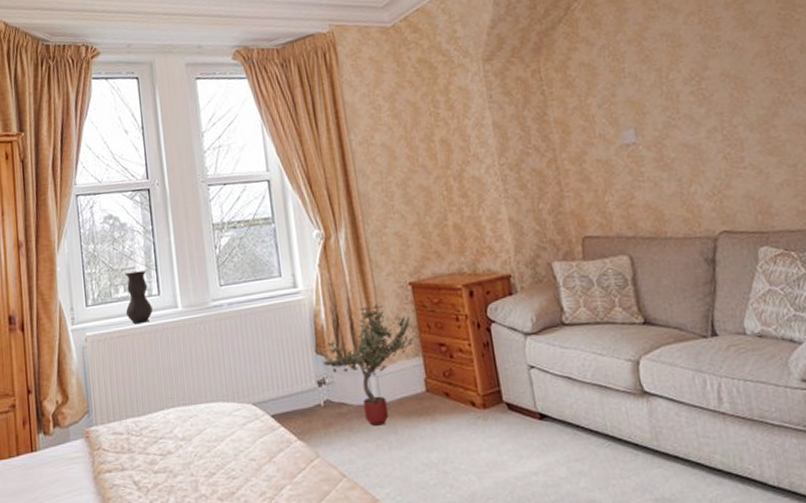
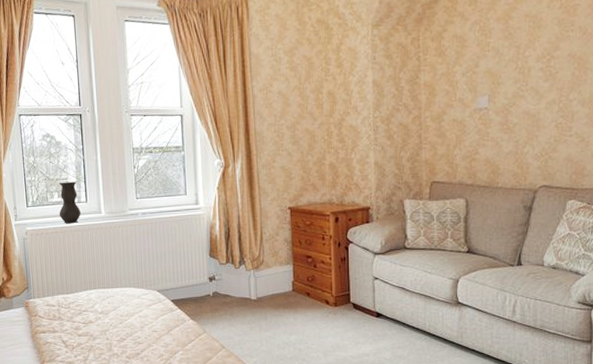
potted tree: present [322,304,414,426] -> none [214,222,287,313]

